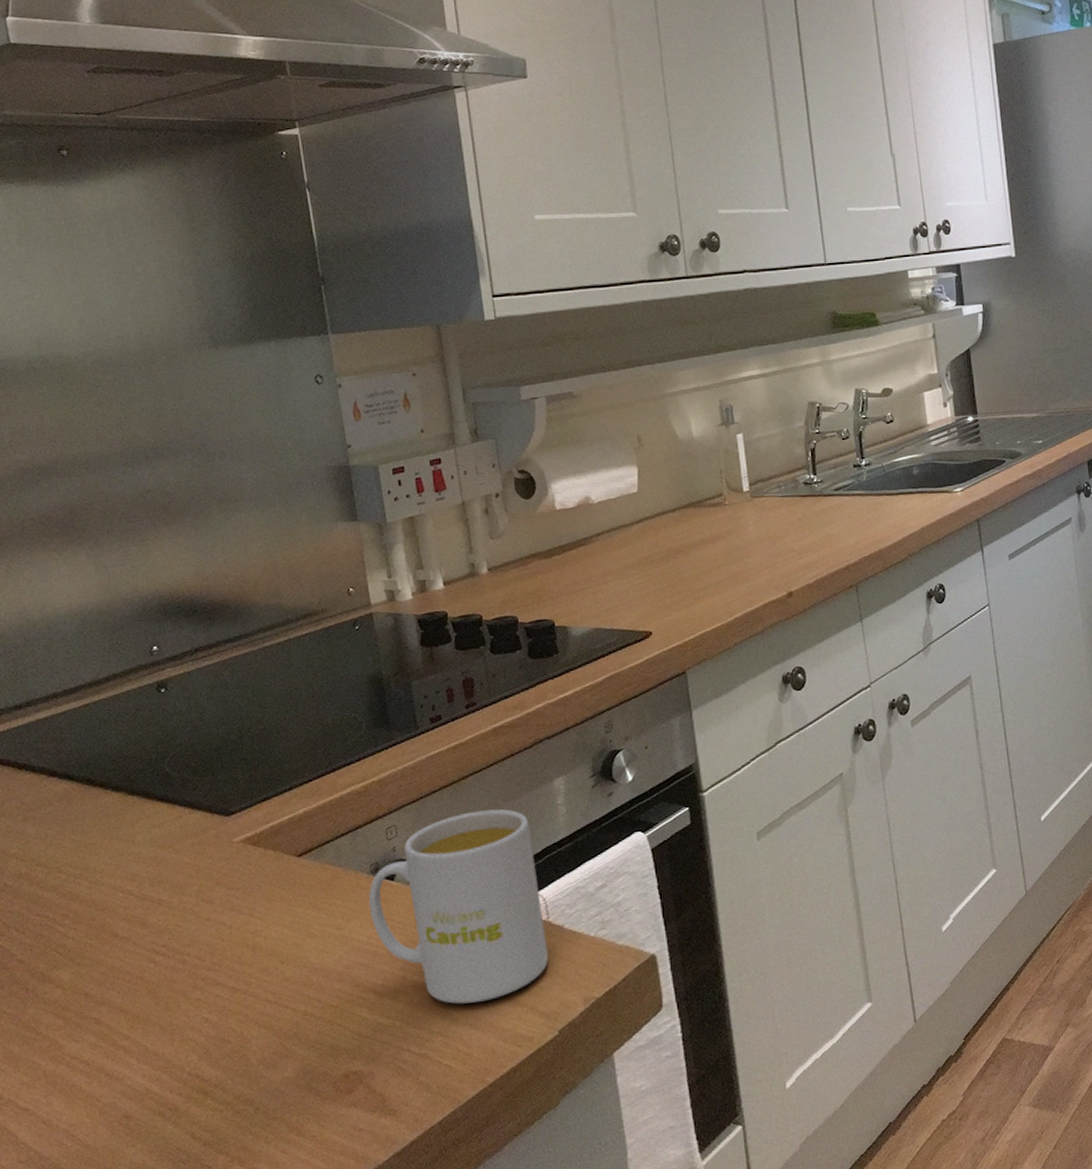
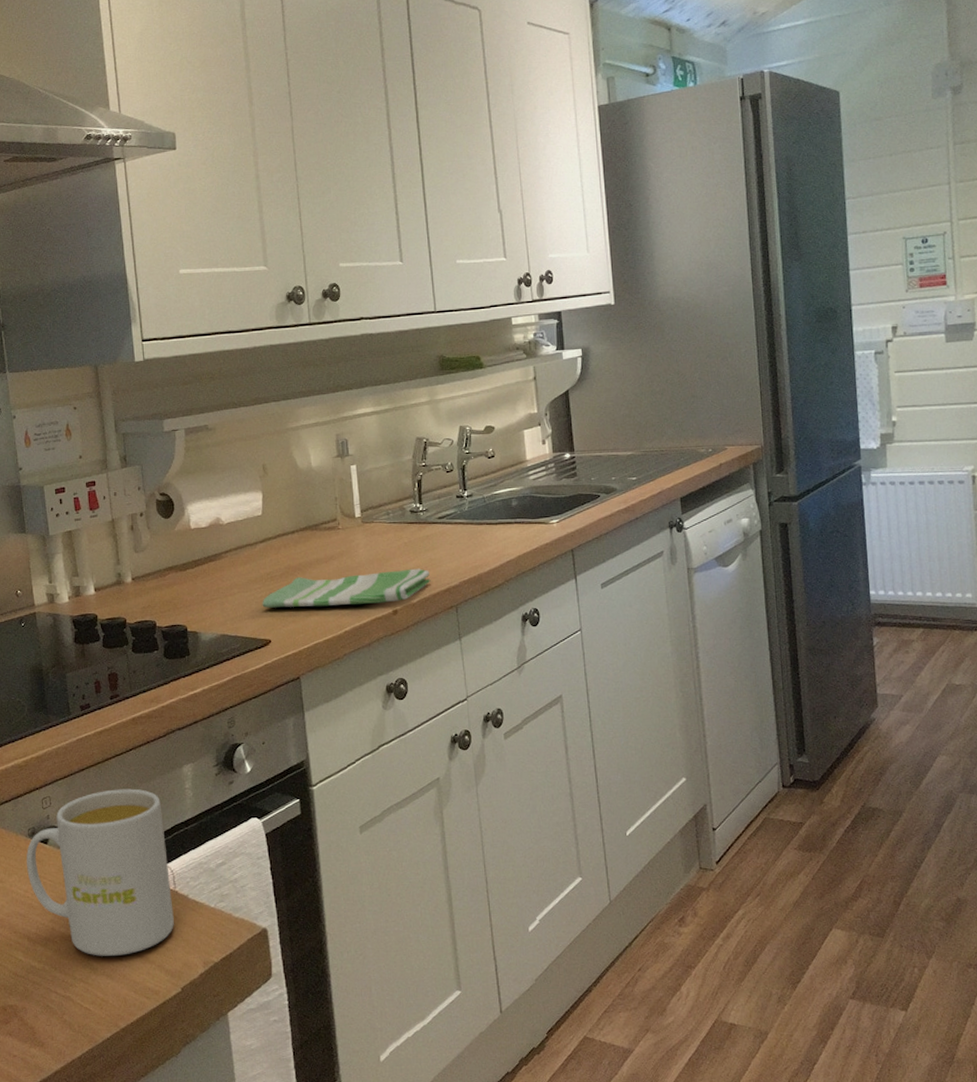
dish towel: none [640,545,828,596] -> present [262,568,431,608]

